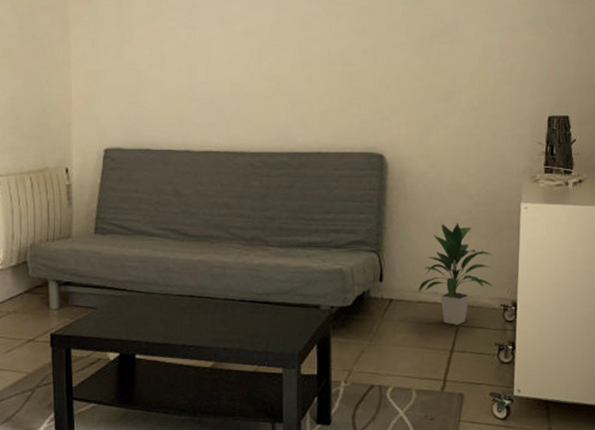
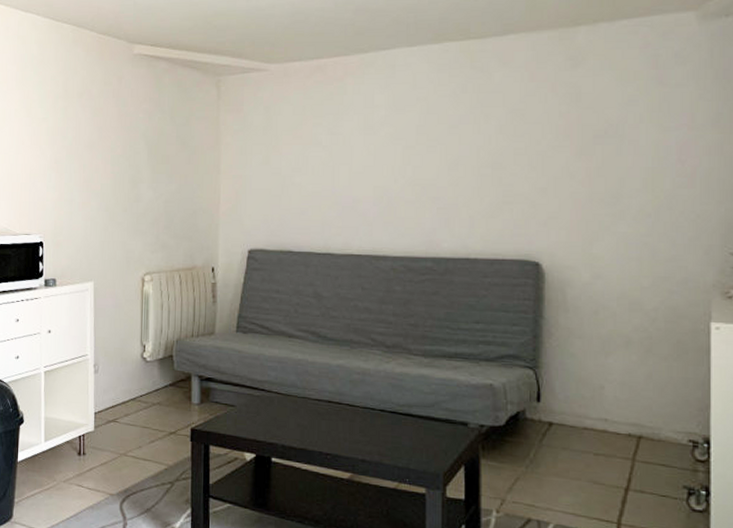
indoor plant: present [418,223,495,325] -> none [583,341,680,460]

